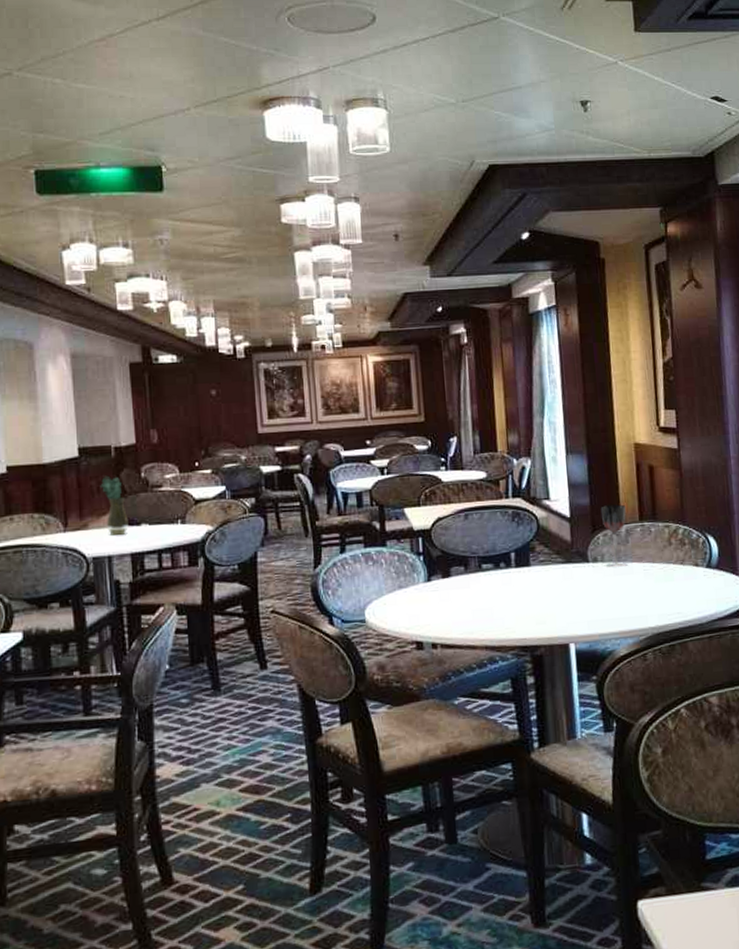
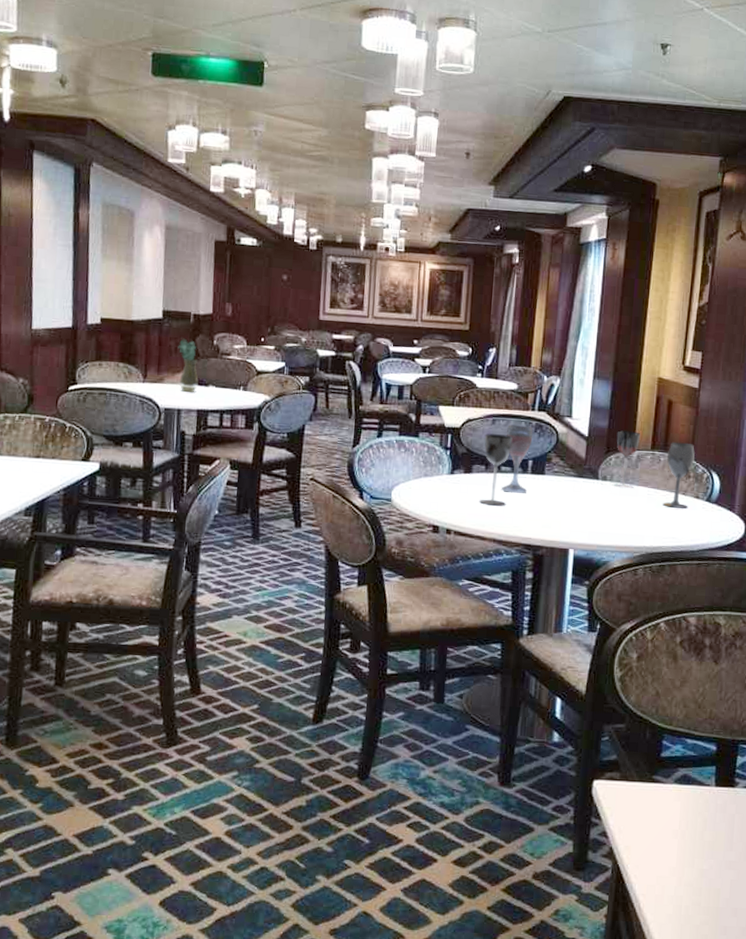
wine glass: none [458,529,493,610] -> present [479,433,513,506]
cup: none [481,515,513,592] -> present [502,424,533,493]
wine glass: none [657,508,689,581] -> present [663,441,695,509]

